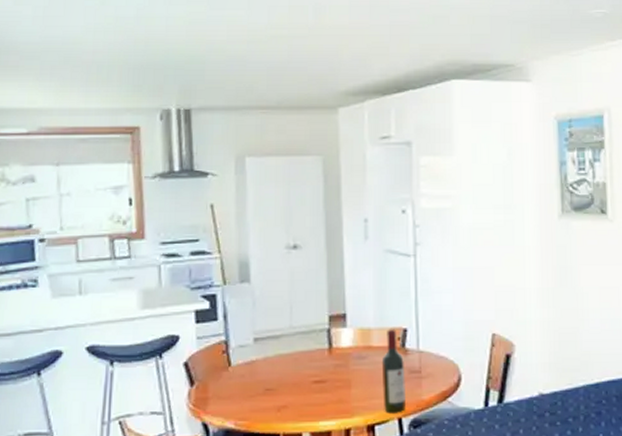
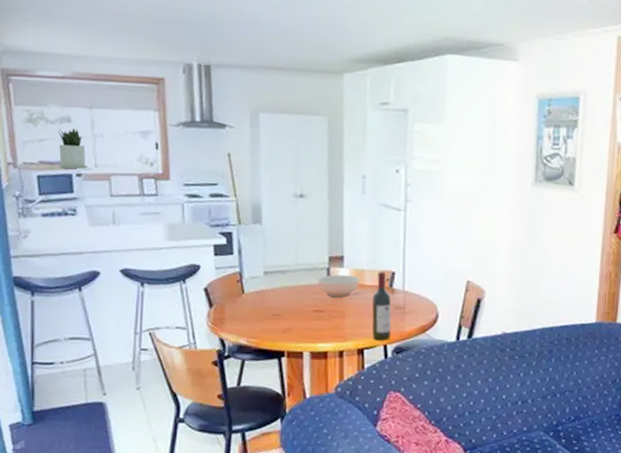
planter: none [18,189,53,235] -> present [57,128,89,169]
bowl: none [316,336,365,364] -> present [317,274,359,297]

